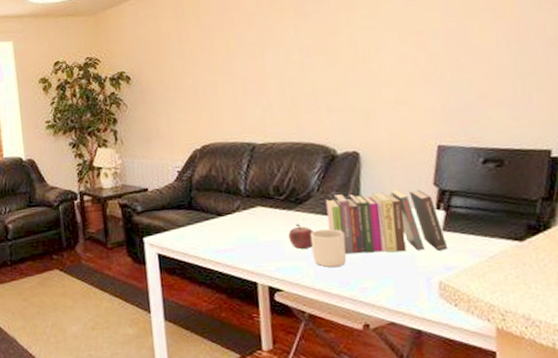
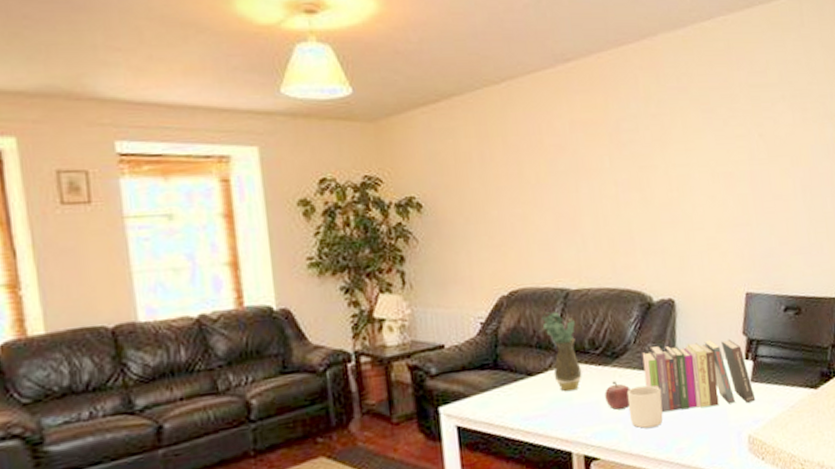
vase: none [230,161,267,230] -> present [541,310,582,391]

